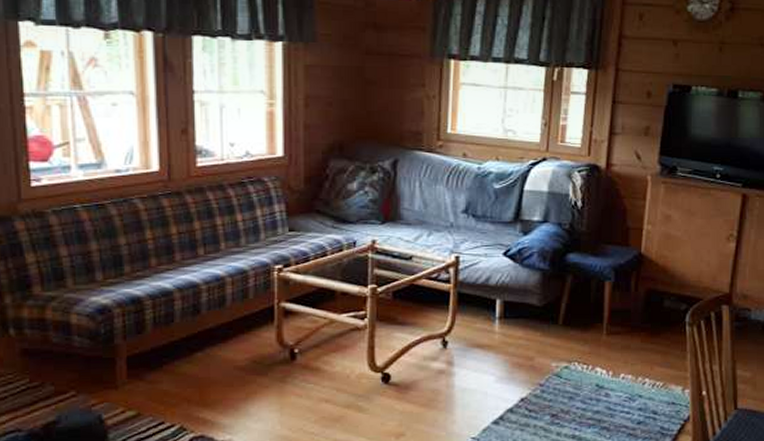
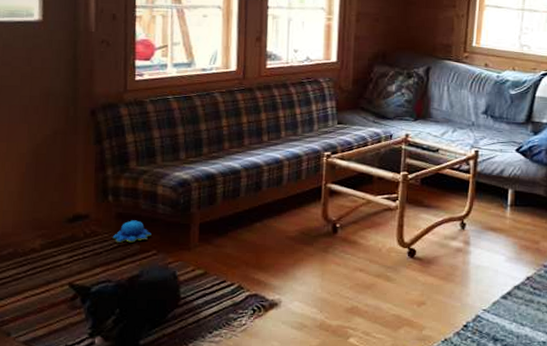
plush toy: none [18,356,68,384] -> present [112,220,152,243]

